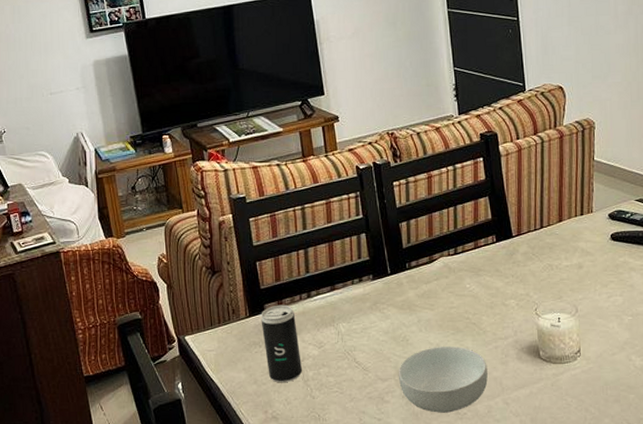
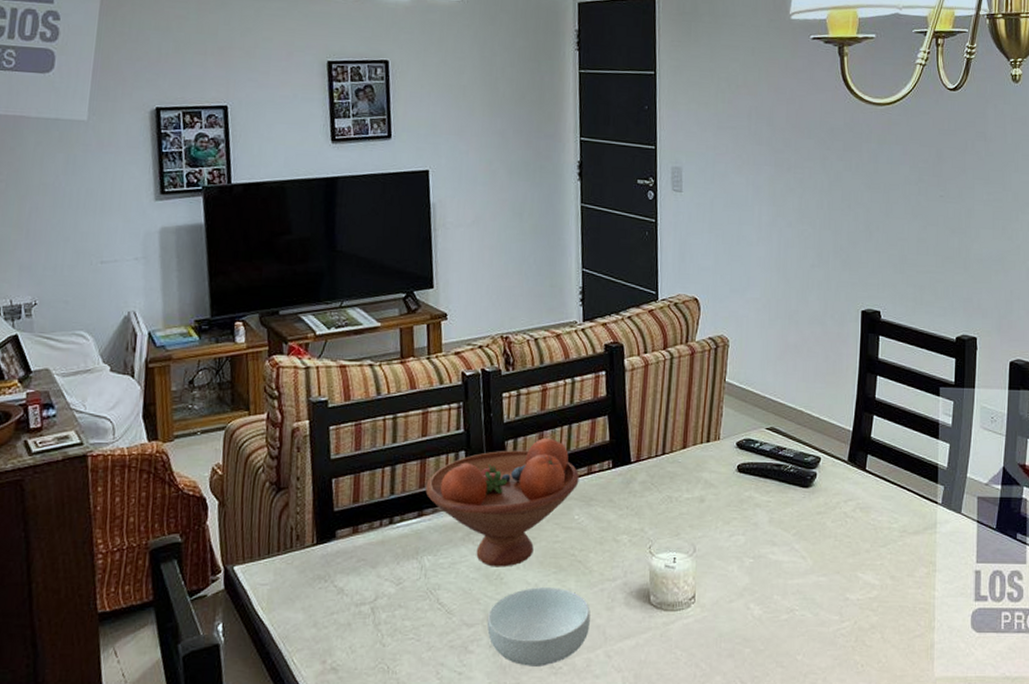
beverage can: present [261,304,303,383] -> none [330,531,375,627]
fruit bowl: none [335,218,468,331] -> present [425,437,579,567]

